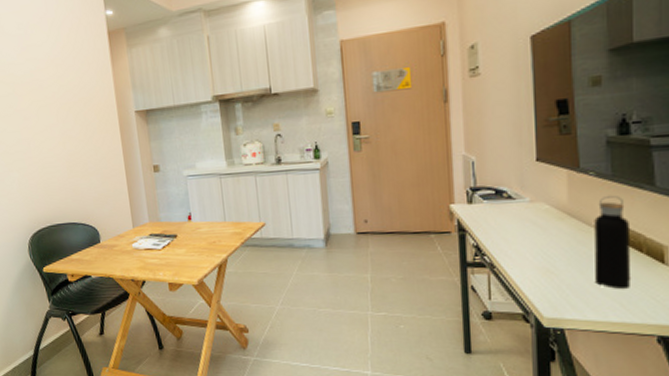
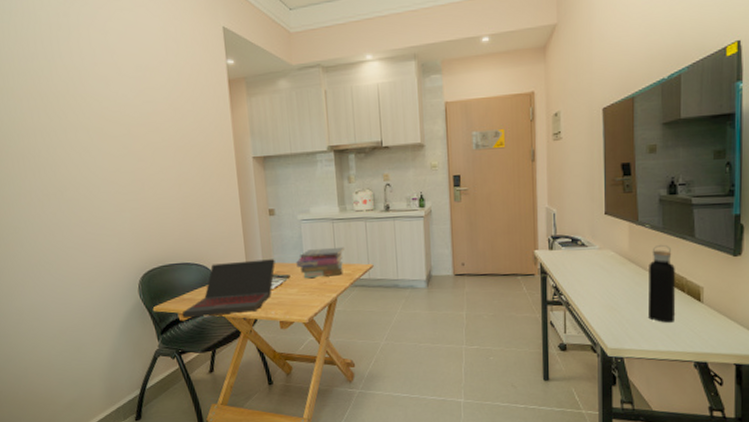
laptop: none [71,218,162,279] -> present [182,259,275,318]
books: none [183,203,235,239] -> present [296,246,346,279]

